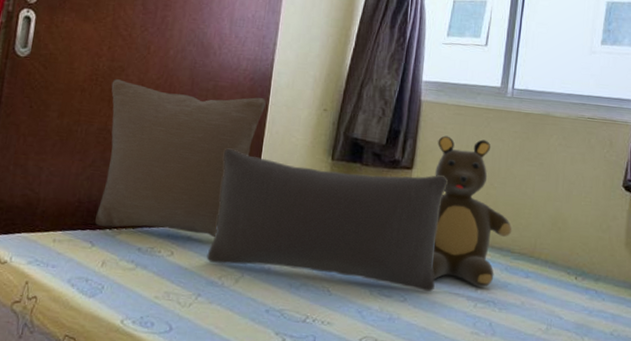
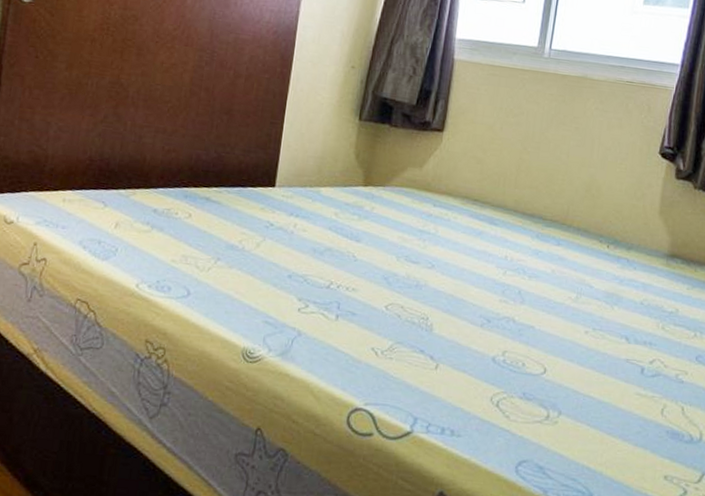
pillow: present [95,79,266,238] -> none [108,29,290,200]
pillow: present [206,148,448,292] -> none [226,105,480,259]
teddy bear: present [431,135,513,287] -> none [461,96,545,255]

